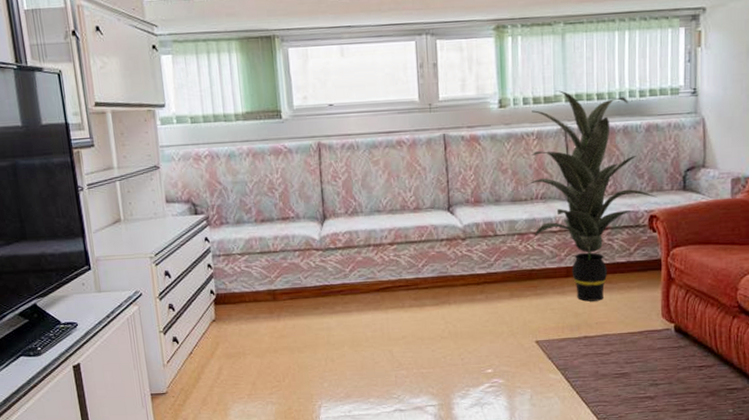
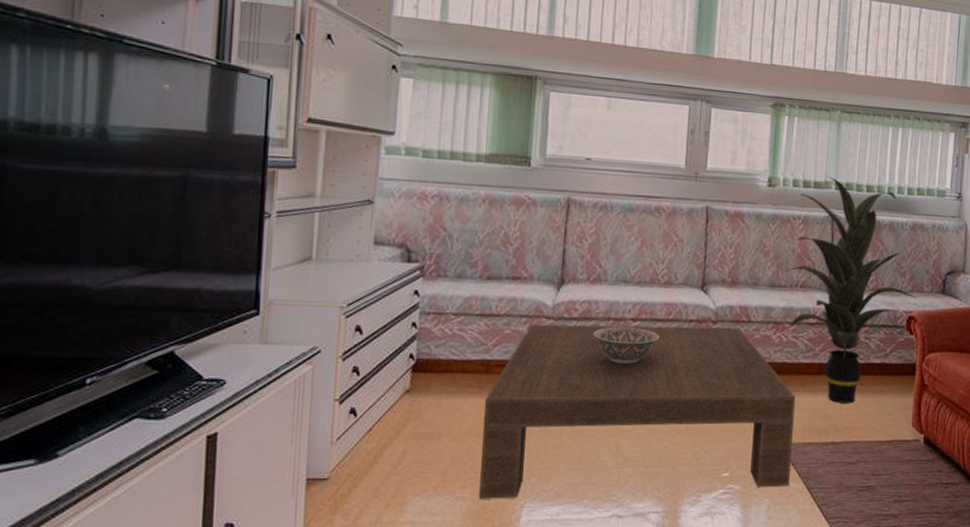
coffee table: none [276,241,548,402] -> present [479,324,795,499]
decorative bowl: none [357,251,417,283] -> present [593,327,660,364]

